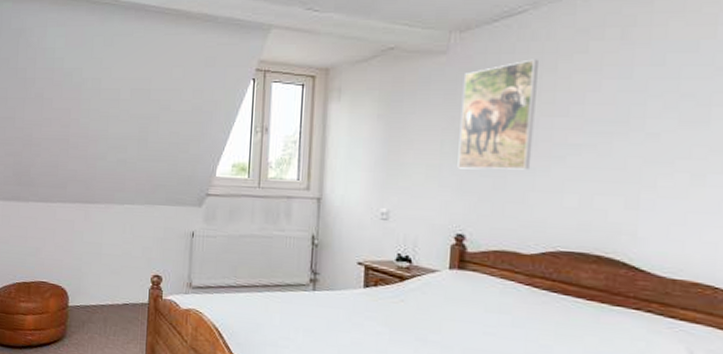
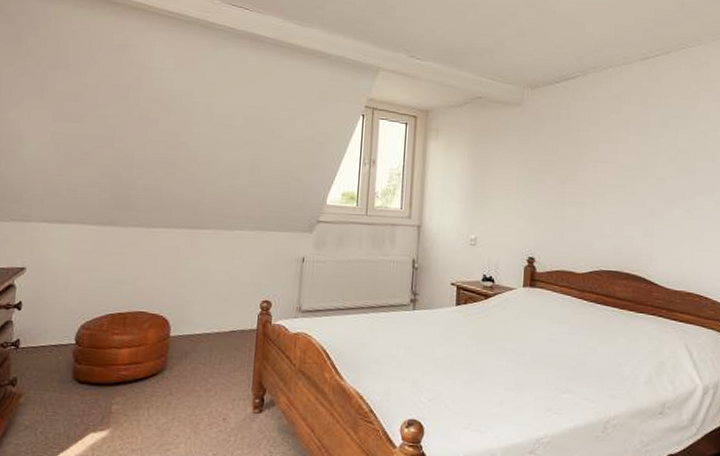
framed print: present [457,59,538,170] -> none [529,115,587,205]

